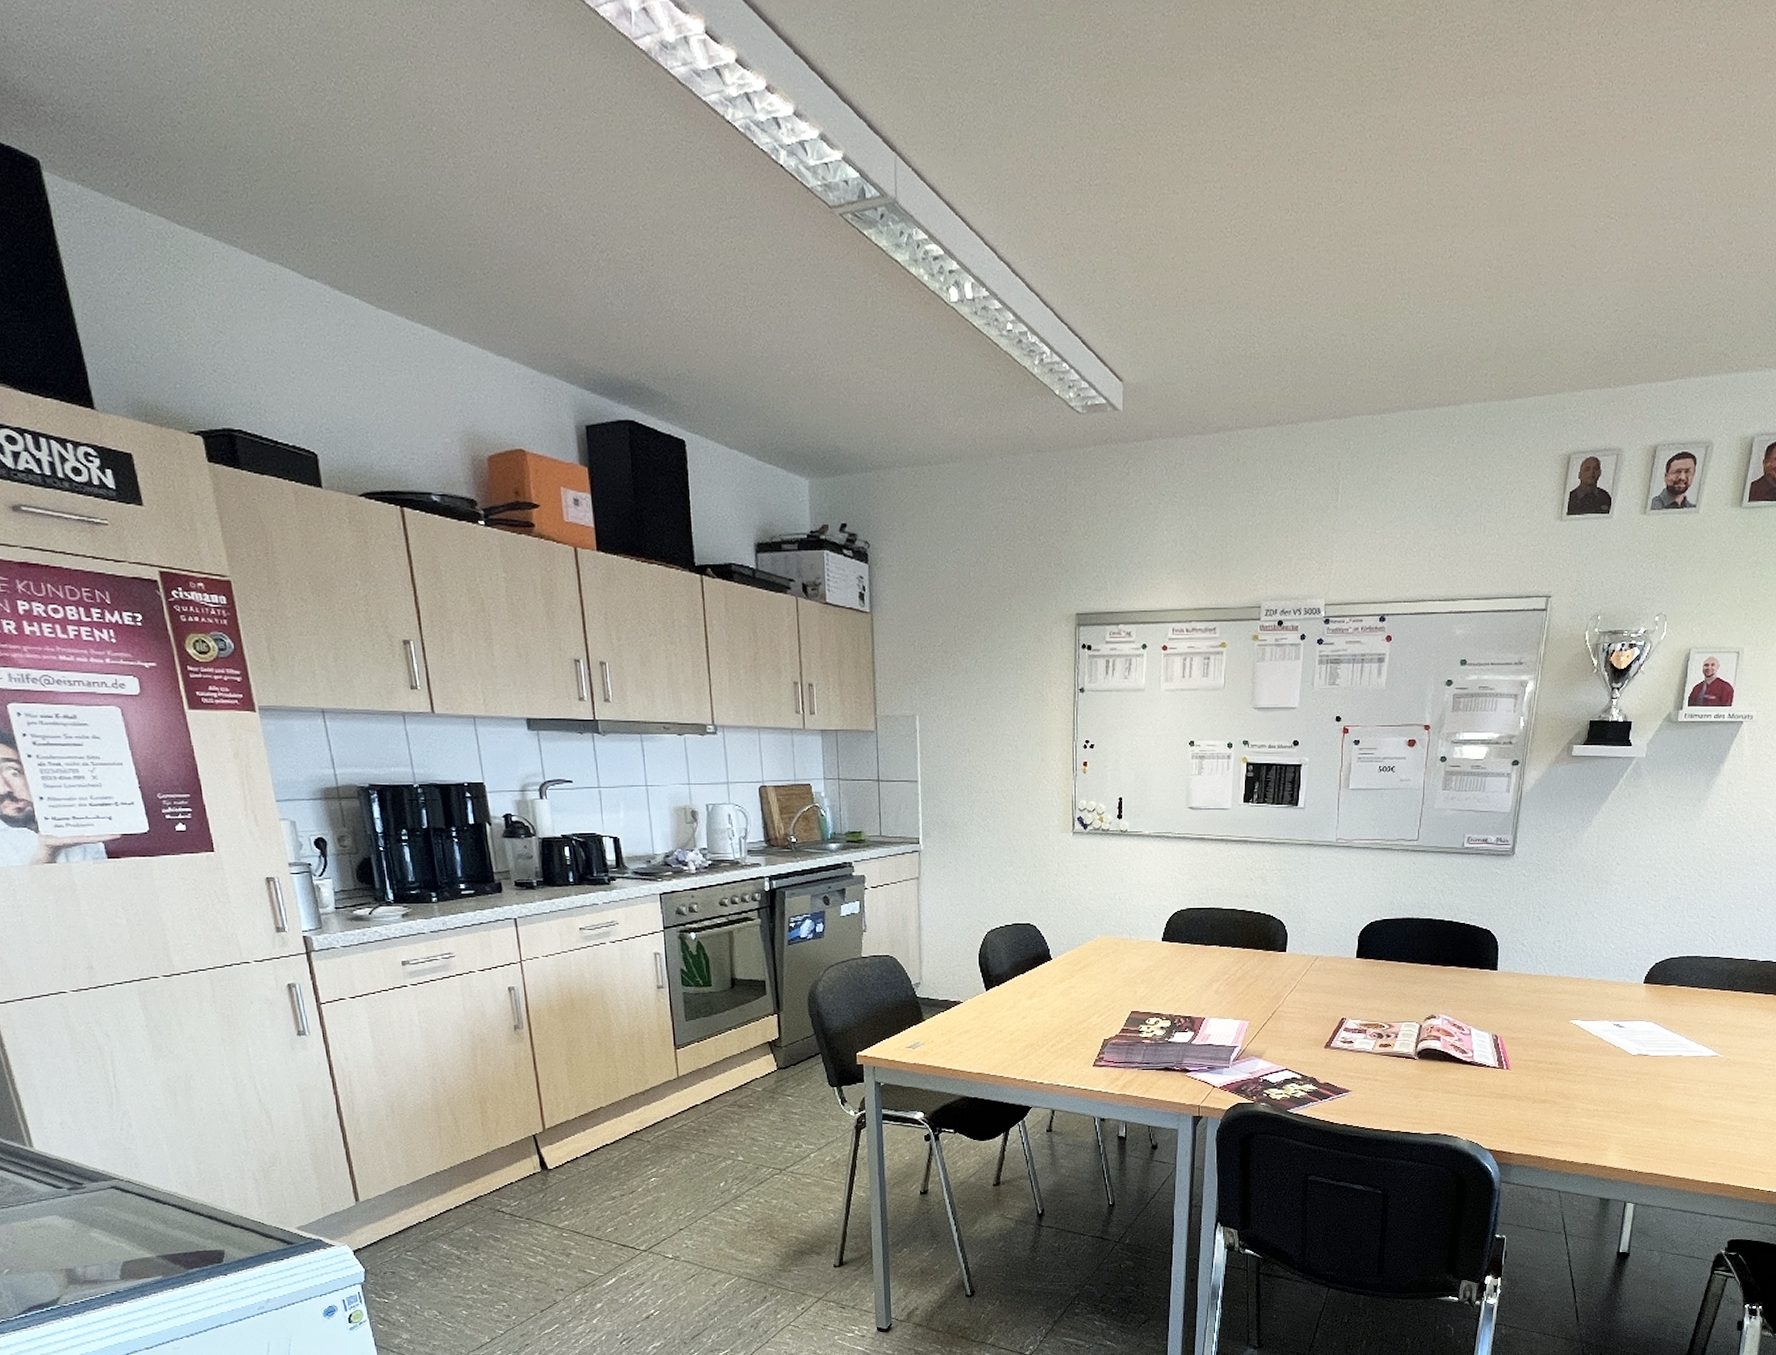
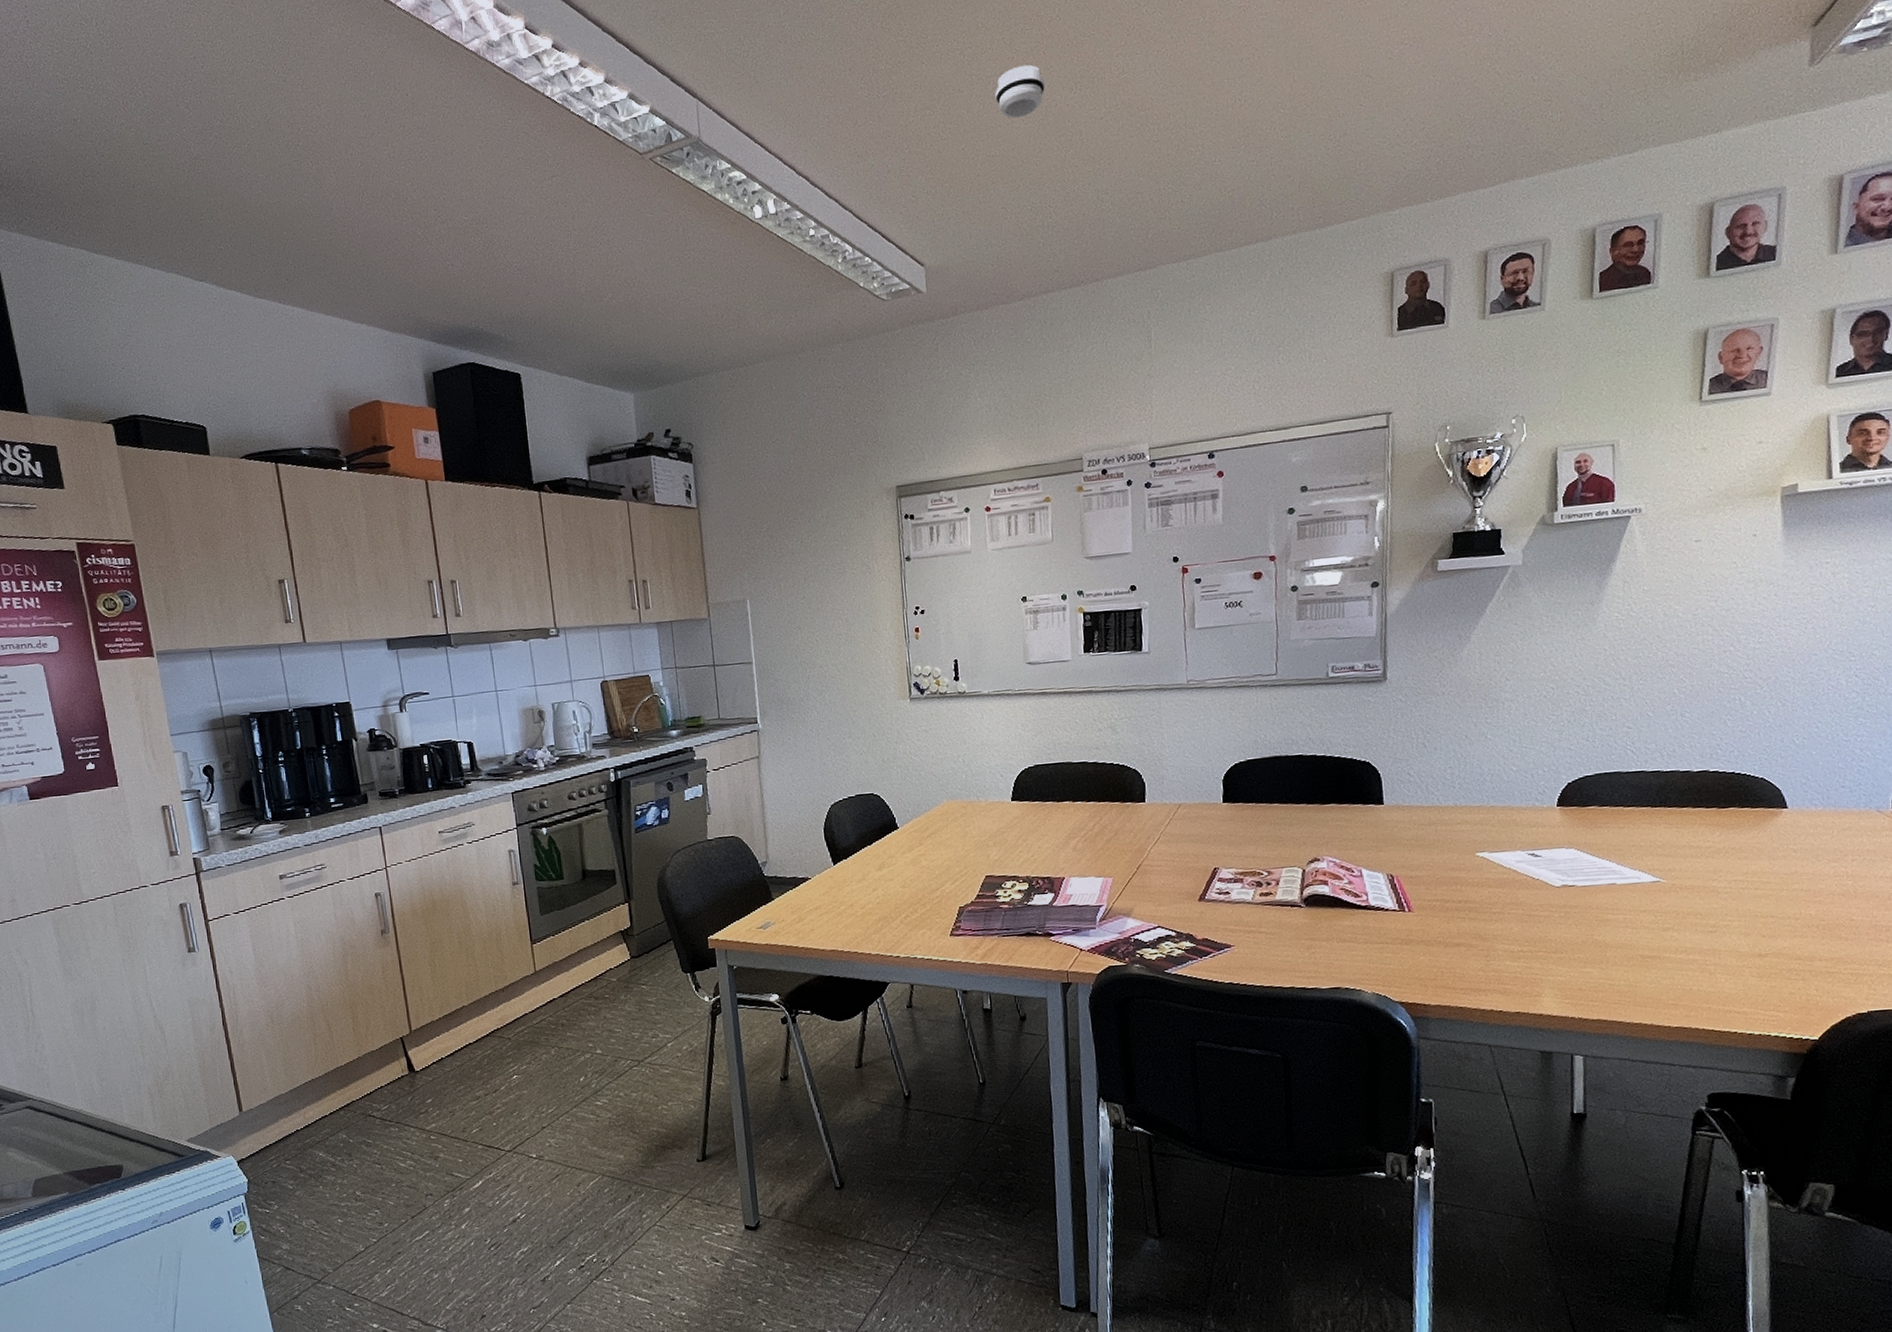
smoke detector: none [1210,174,1262,233] -> present [995,64,1046,118]

